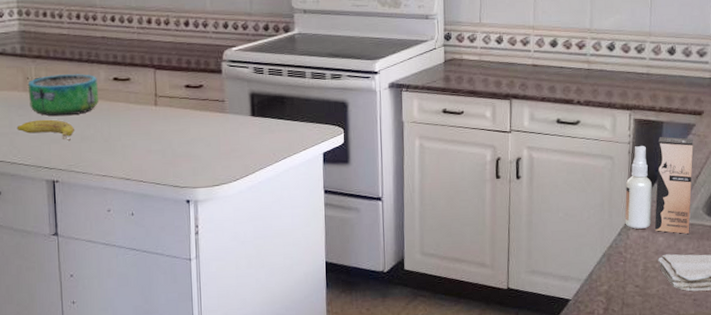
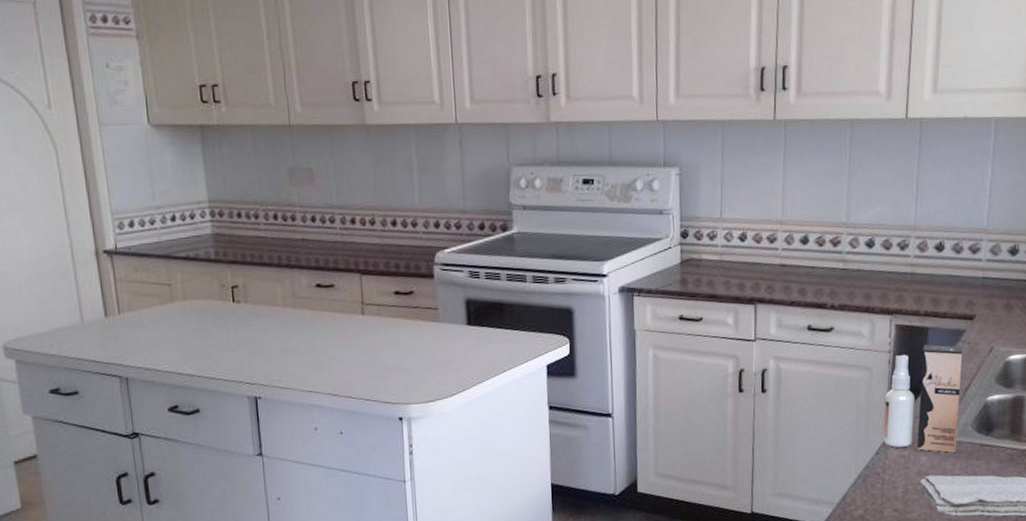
fruit: present [16,119,75,142] -> none [214,330,277,355]
decorative bowl: present [29,74,99,116] -> none [225,280,302,327]

